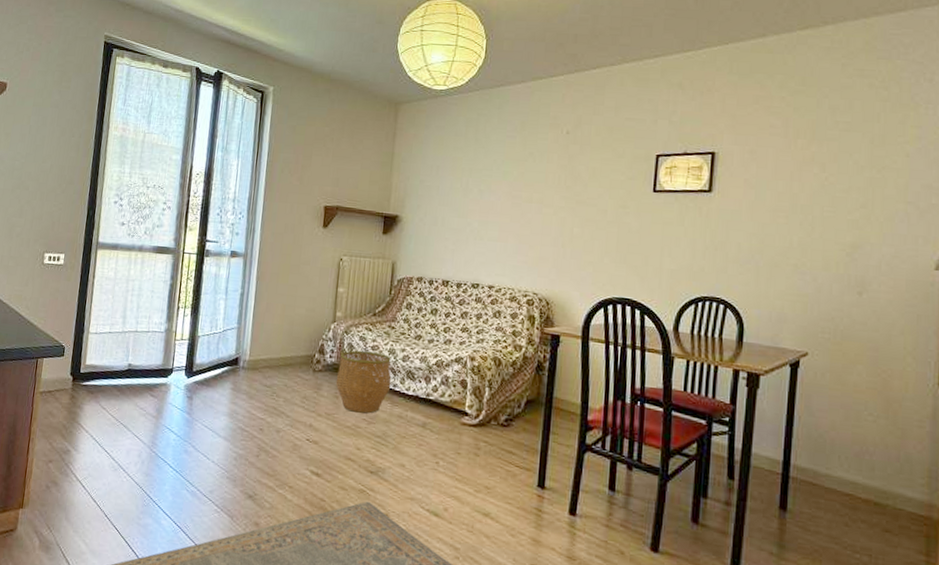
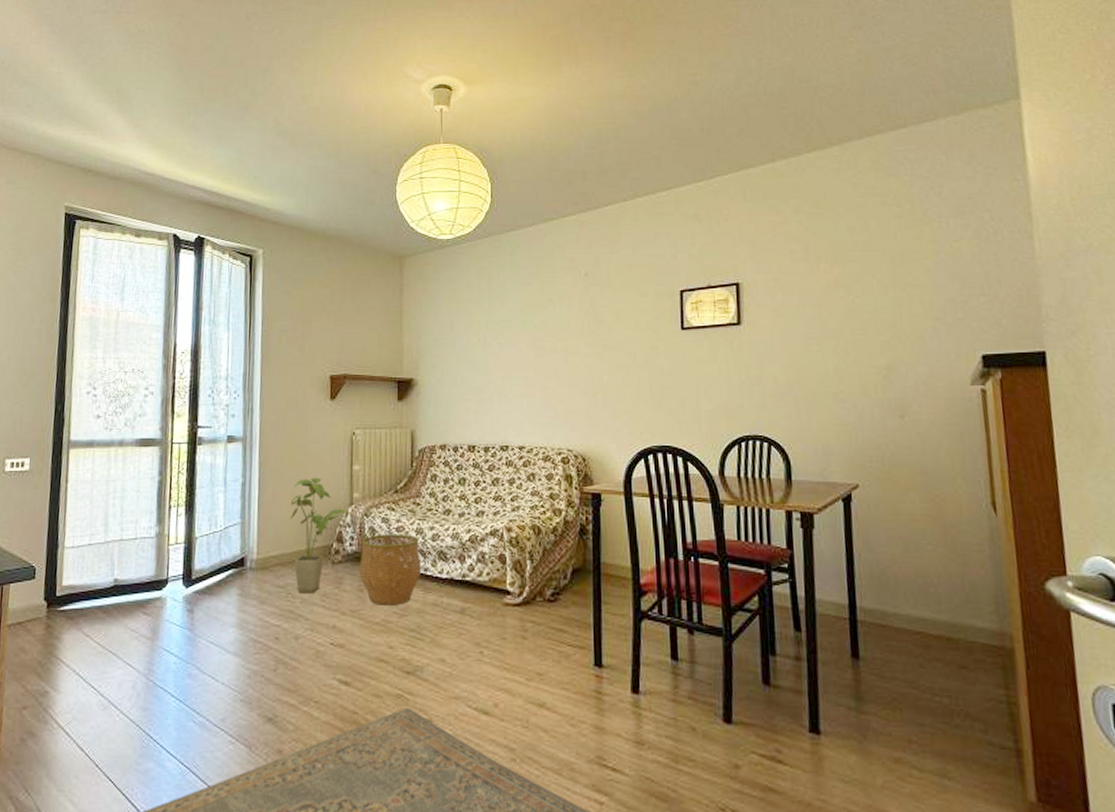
house plant: none [279,294,332,396] -> present [290,477,350,594]

